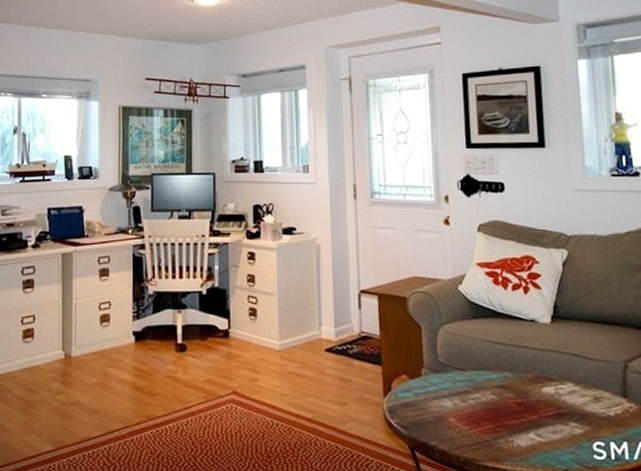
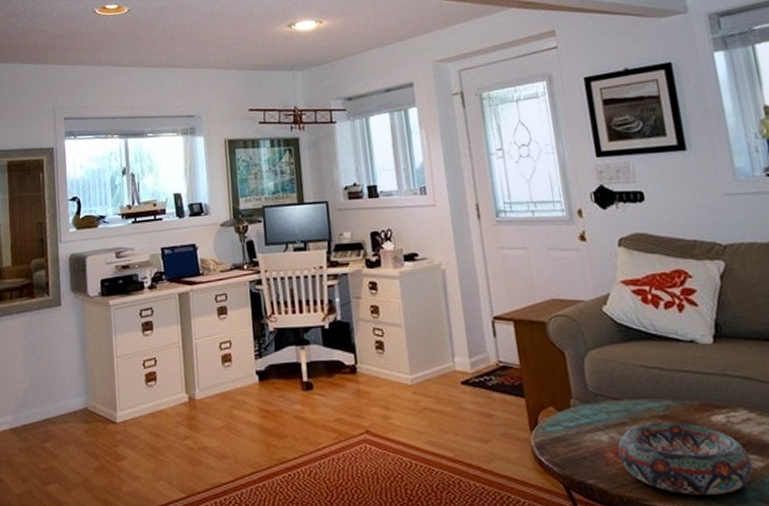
decorative bowl: none [459,392,573,457] -> present [617,422,753,495]

